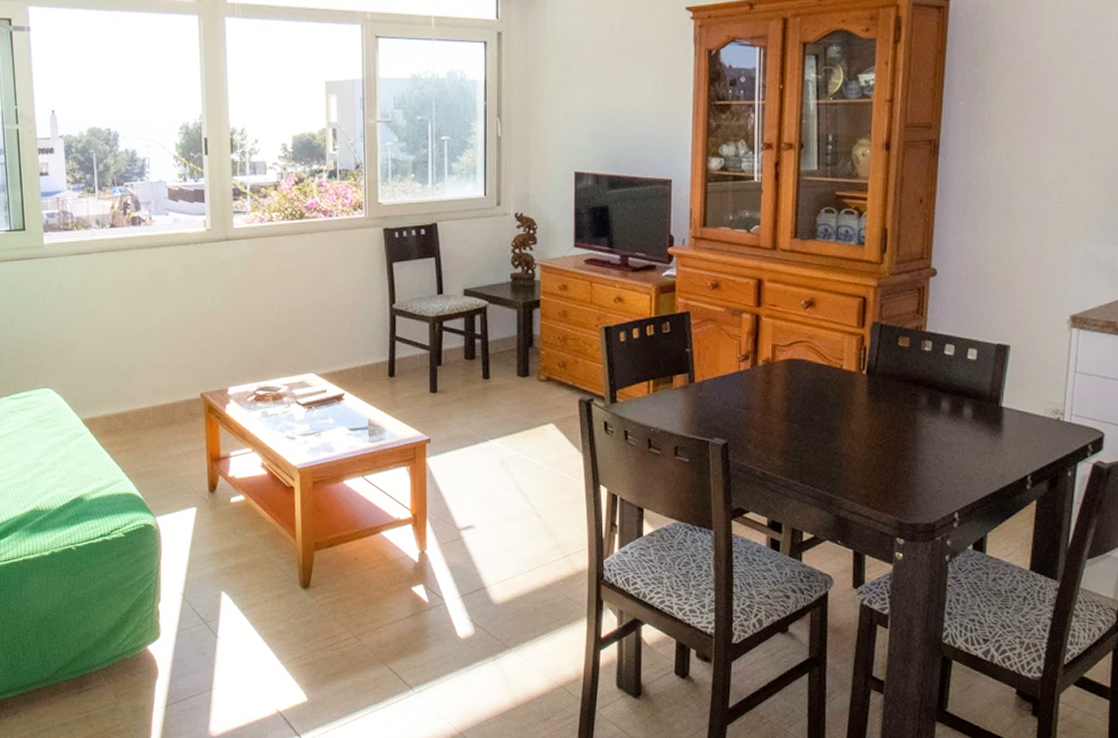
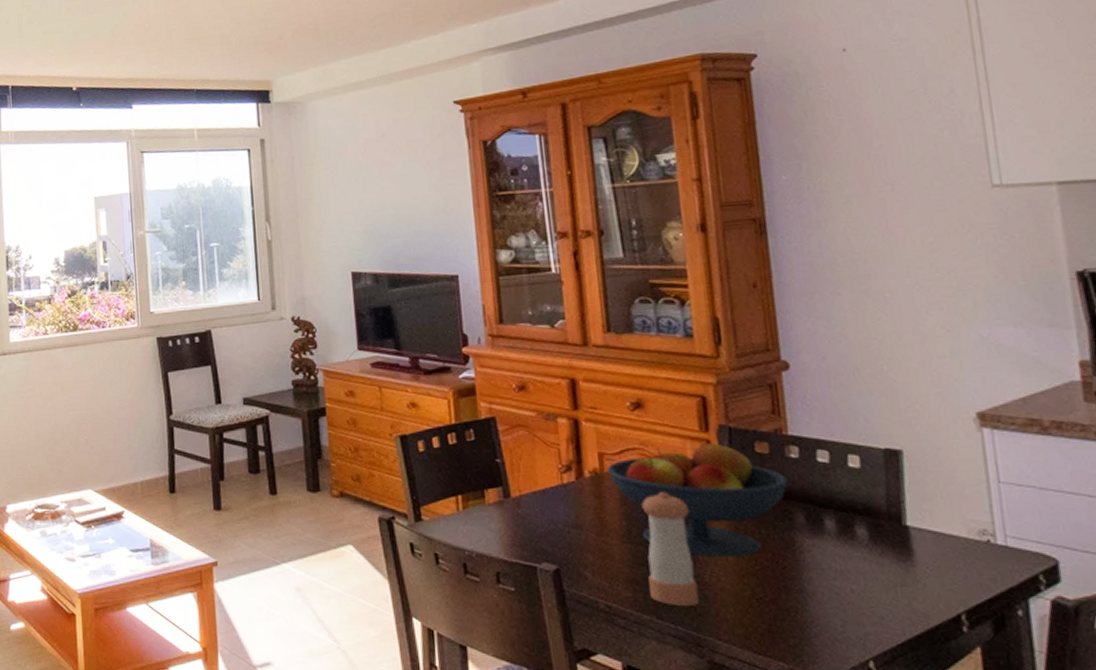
fruit bowl: none [777,336,919,432] -> present [606,442,788,556]
pepper shaker: none [798,378,838,473] -> present [641,491,700,607]

